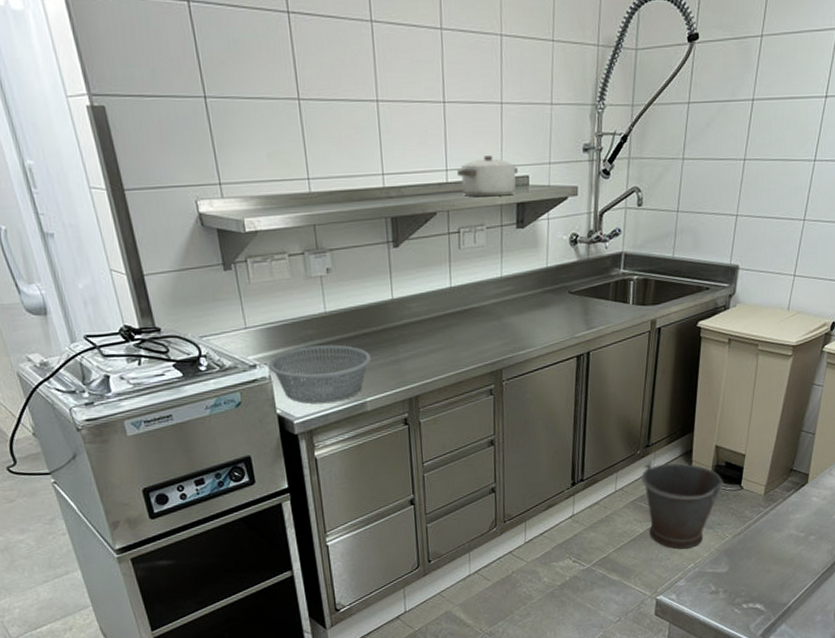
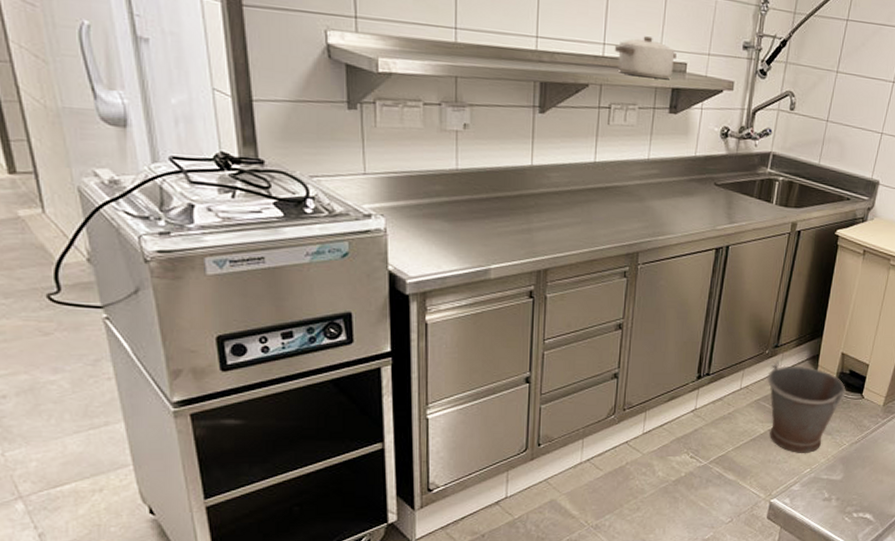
colander: present [268,344,372,404] -> none [385,202,502,266]

